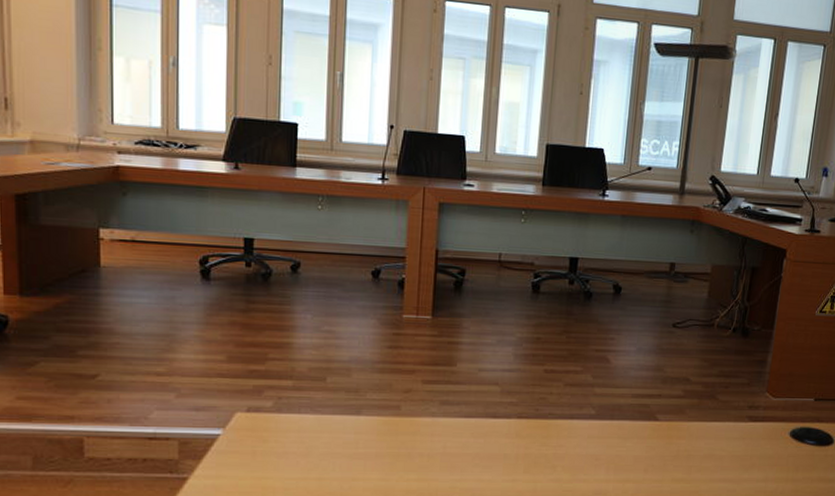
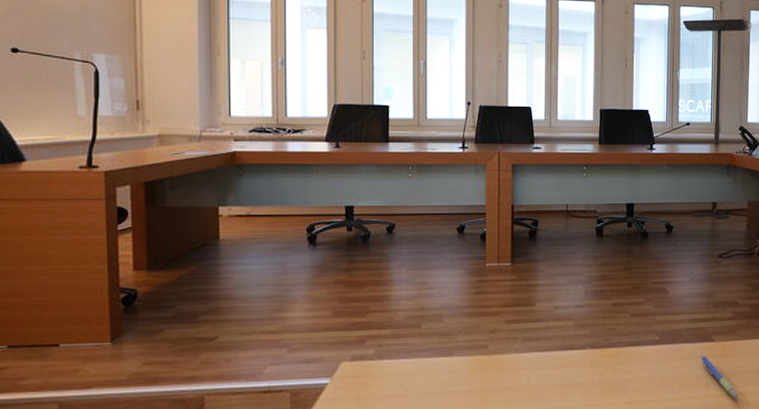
pen: none [641,433,680,485] -> present [700,354,737,399]

